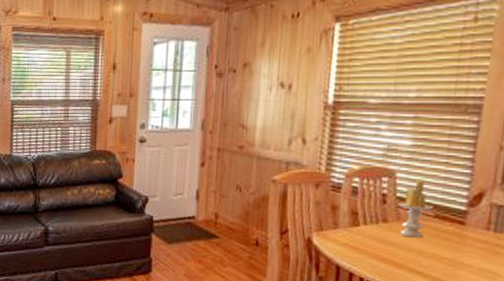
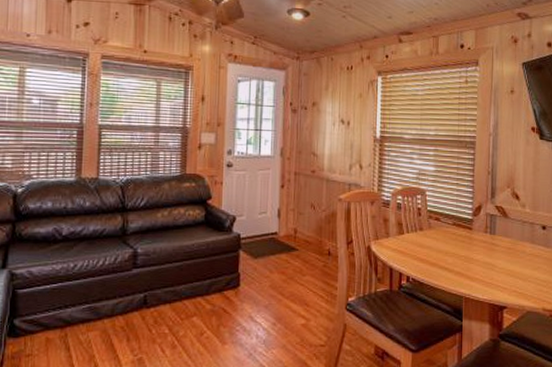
candle: present [397,179,434,238] -> none [428,196,452,242]

